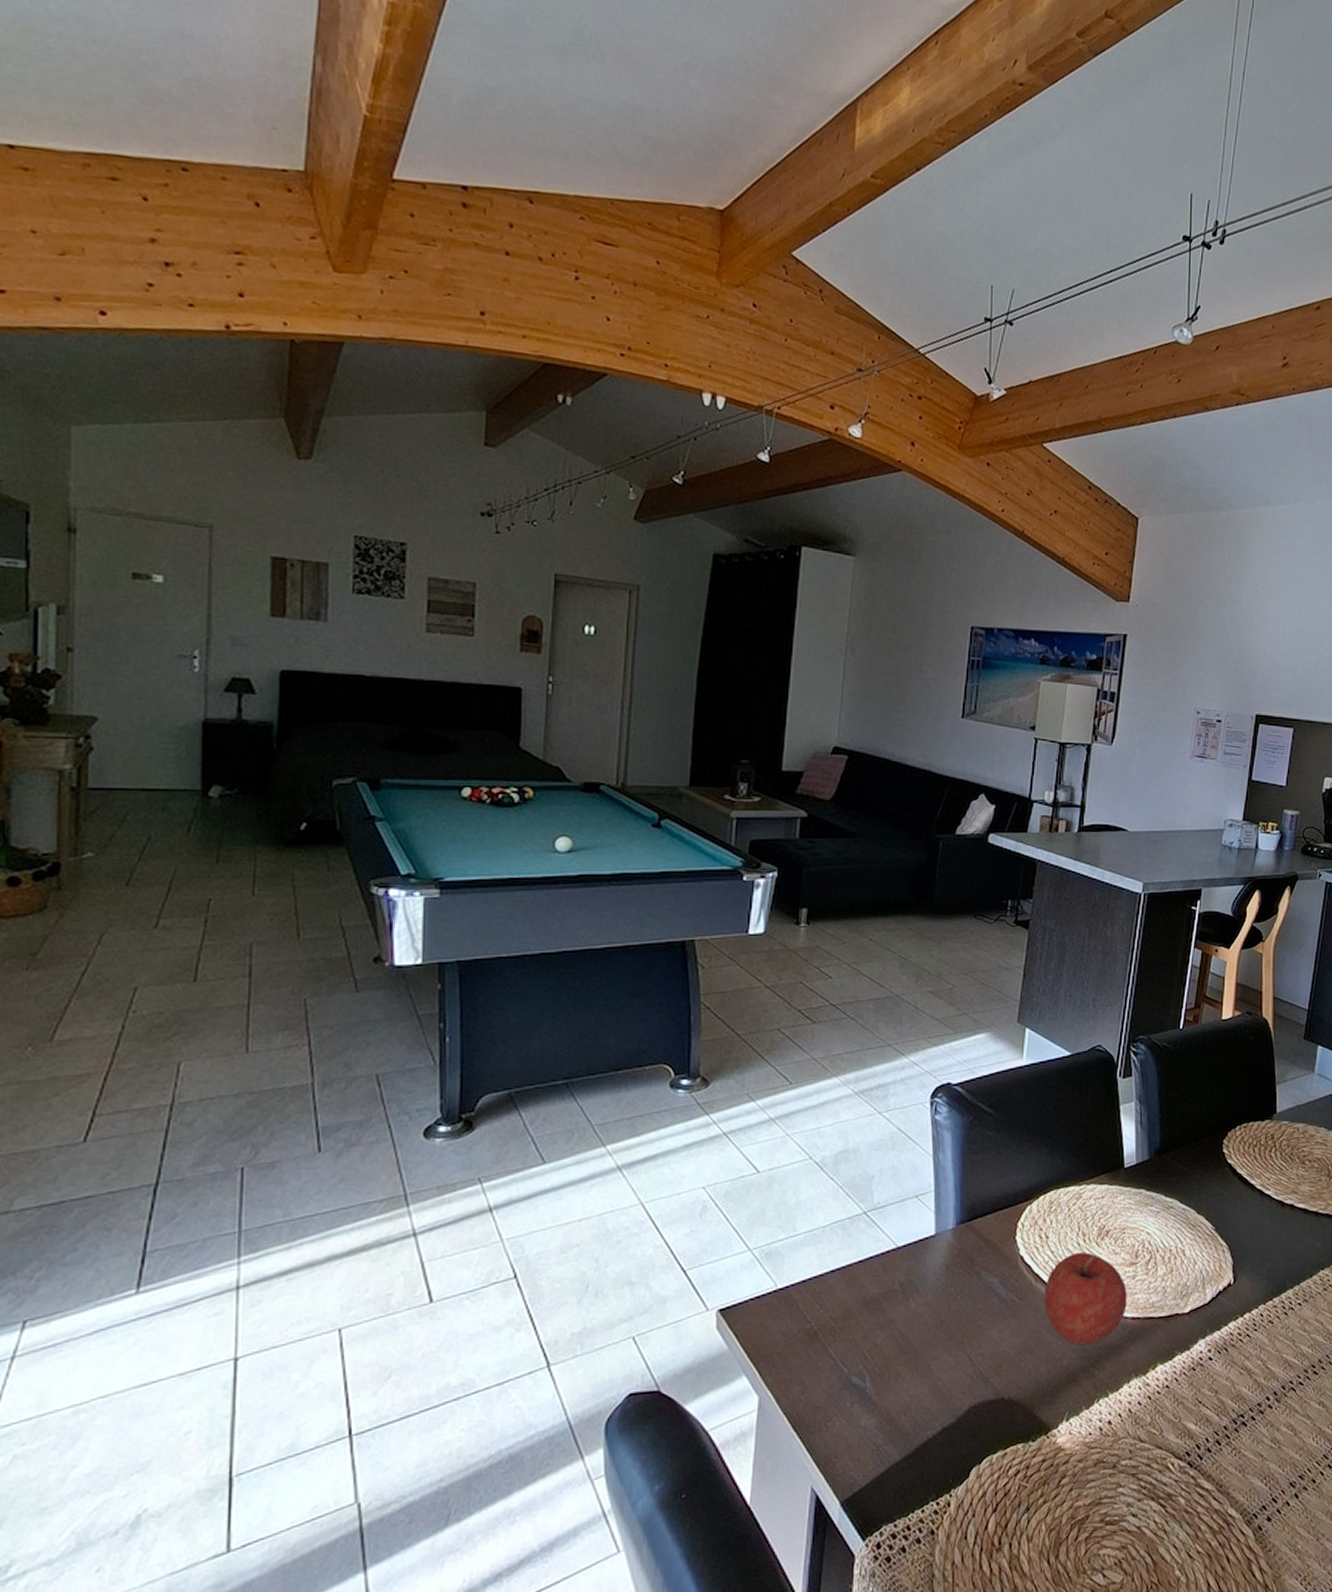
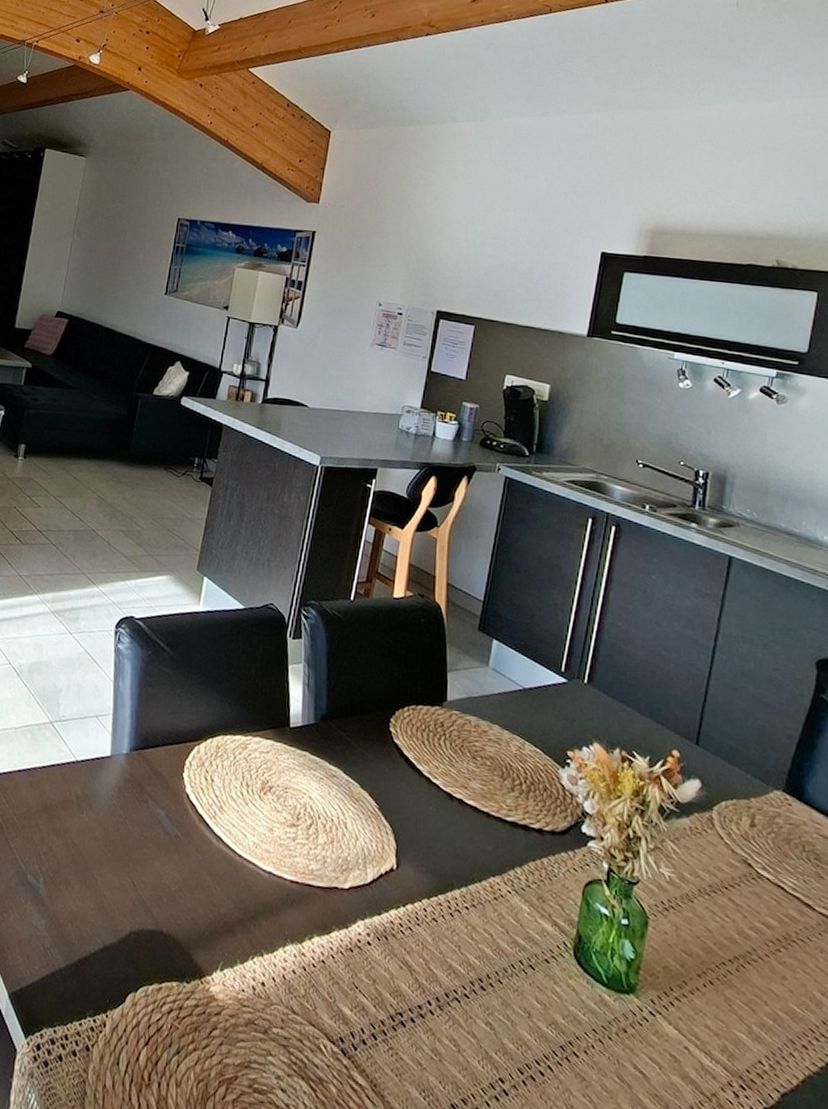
fruit: present [1044,1252,1127,1346] -> none [205,802,287,898]

